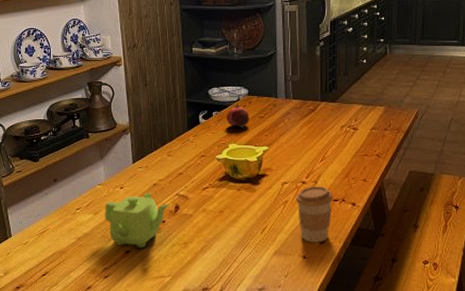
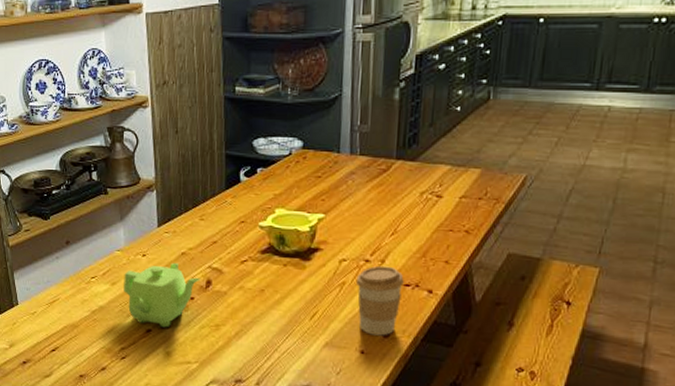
fruit: present [226,103,249,128] -> none [274,158,303,190]

